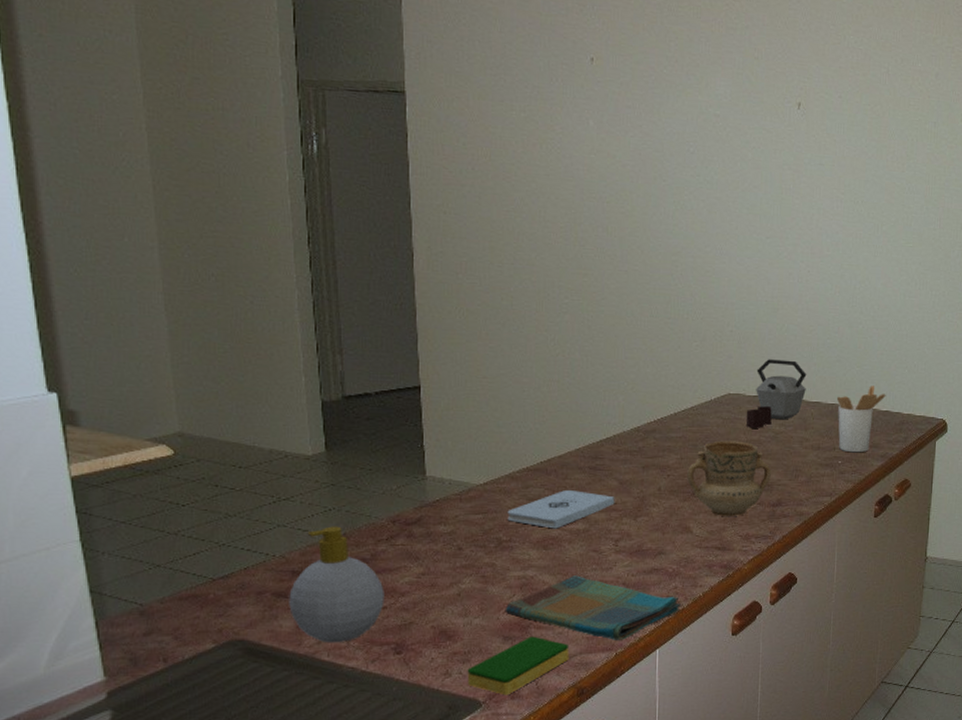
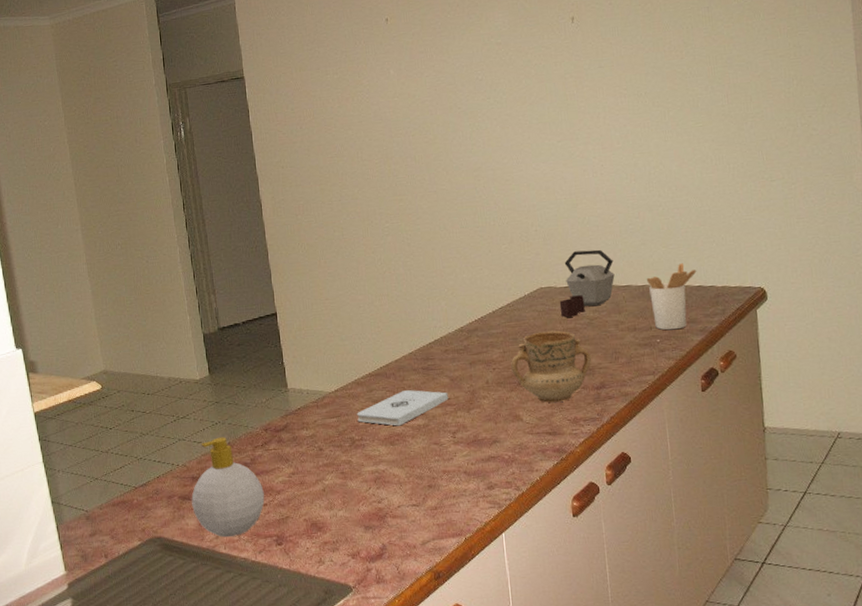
dish sponge: present [467,636,569,696] -> none [337,525,424,580]
dish towel: present [505,575,682,640] -> none [363,467,521,526]

